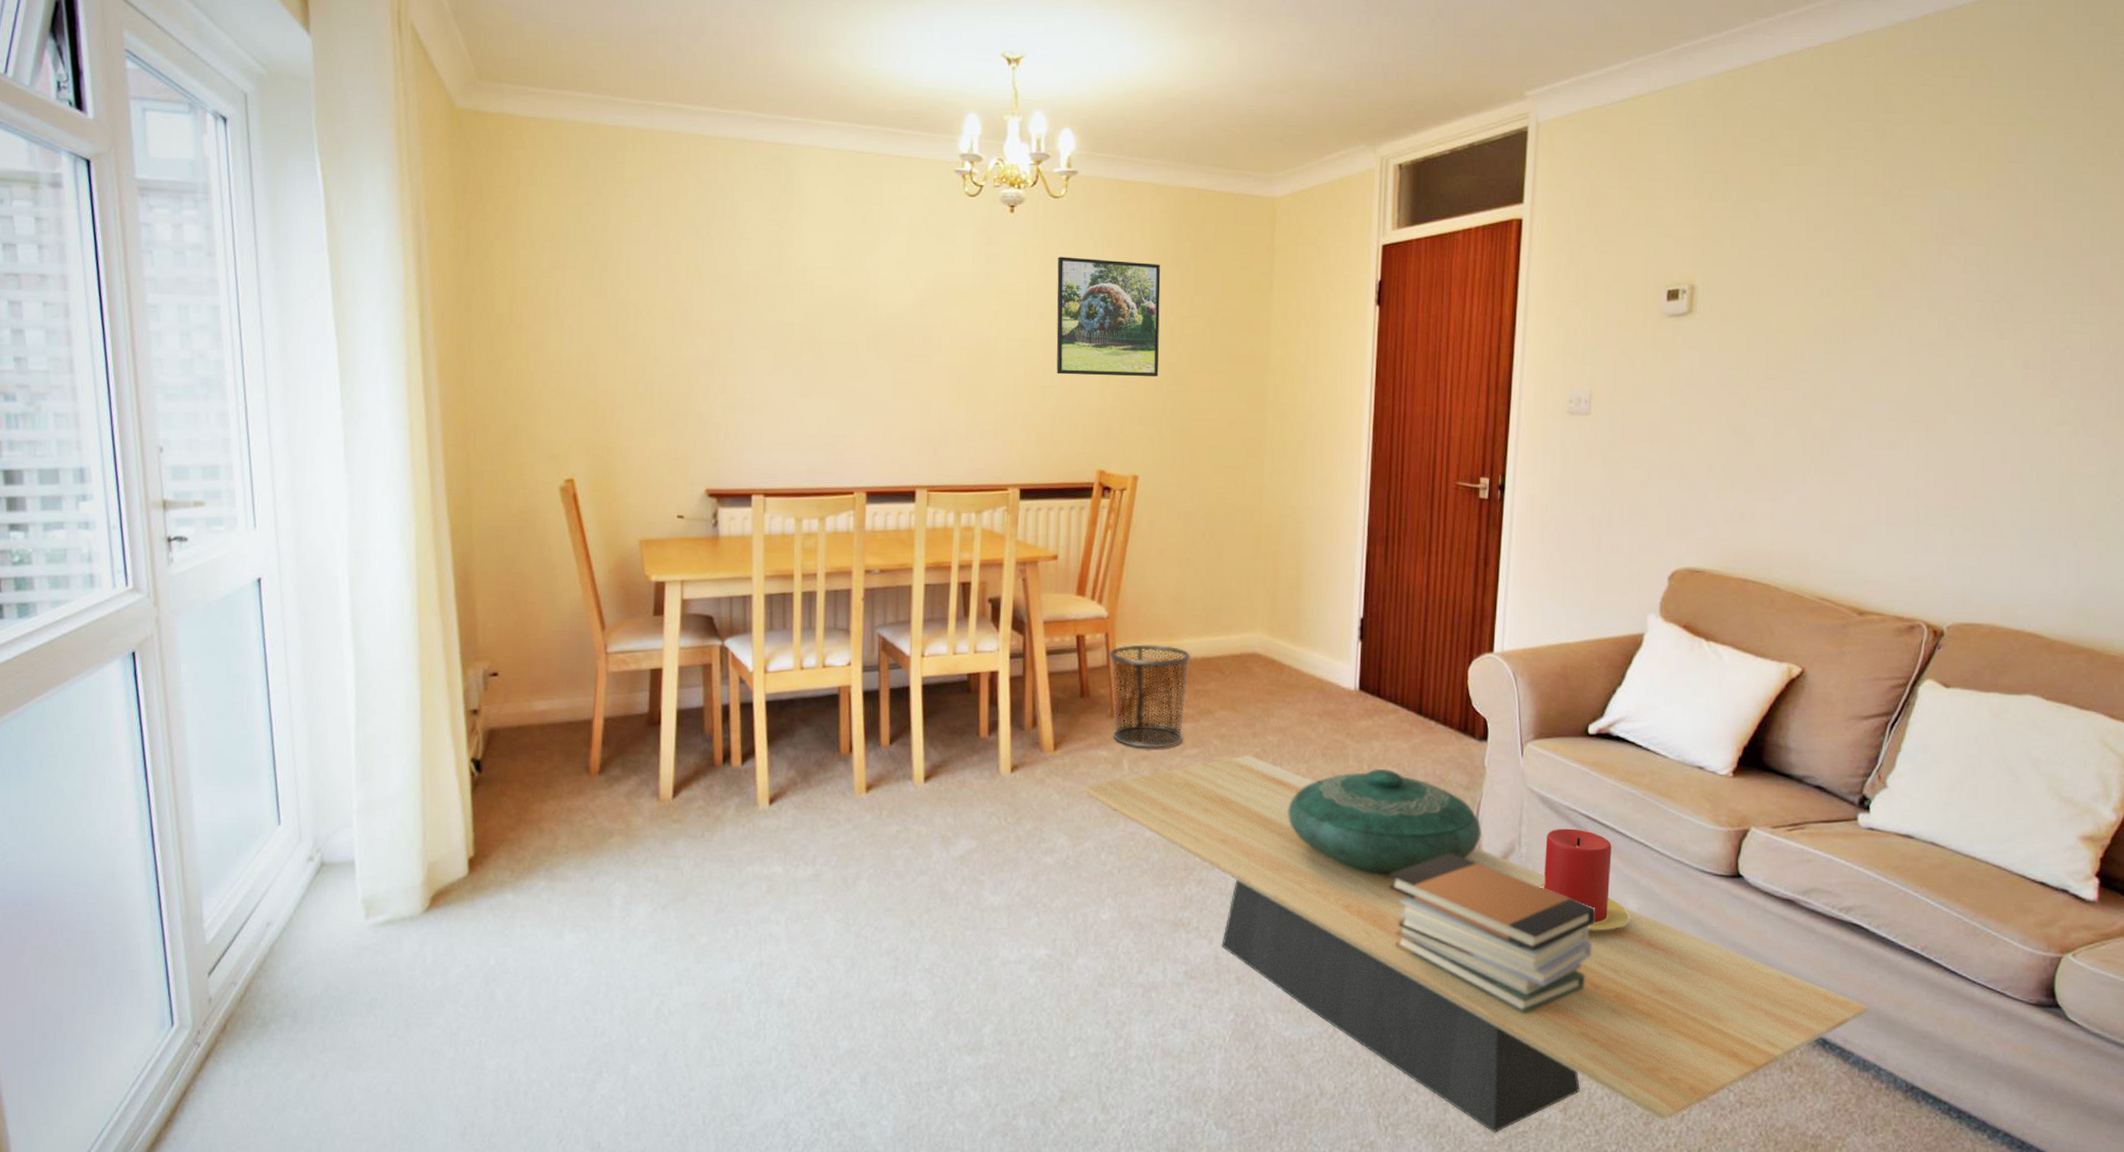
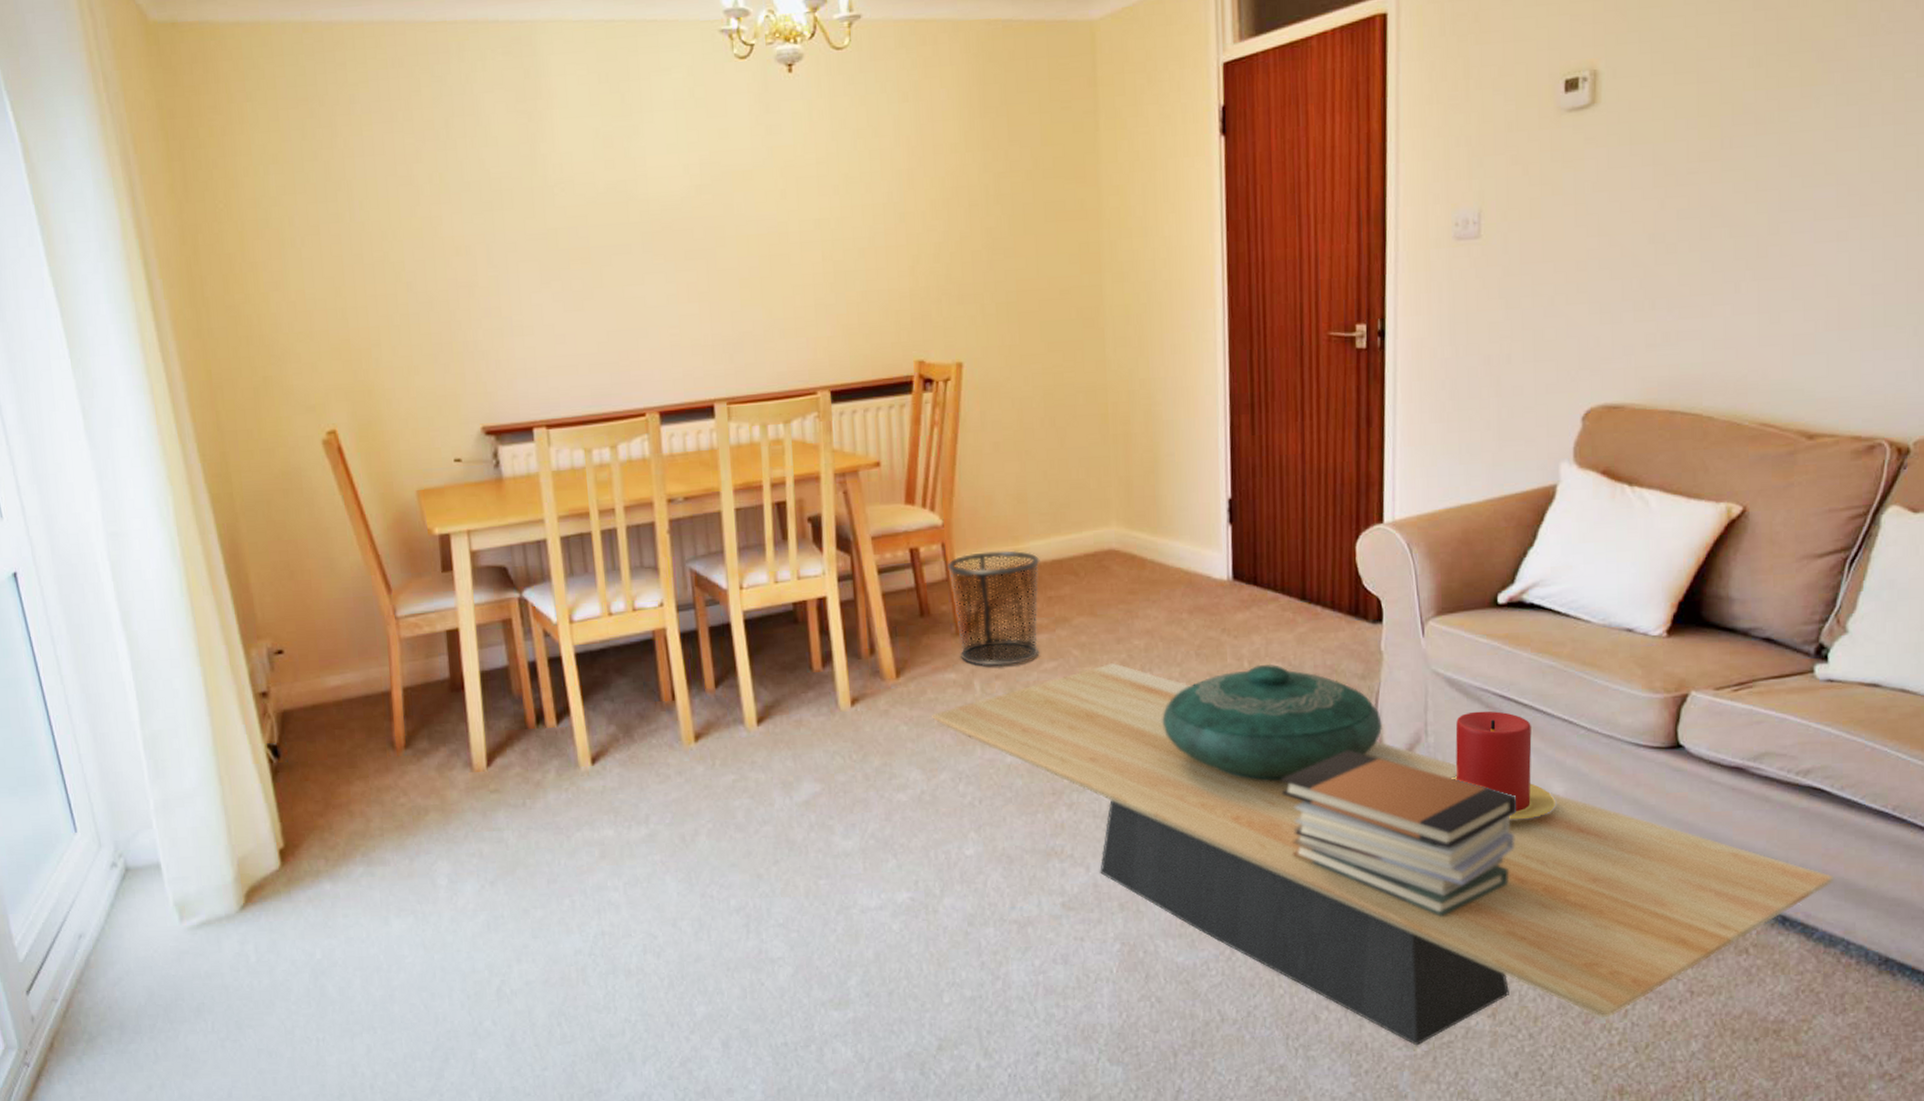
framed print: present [1056,256,1161,377] -> none [848,114,976,256]

